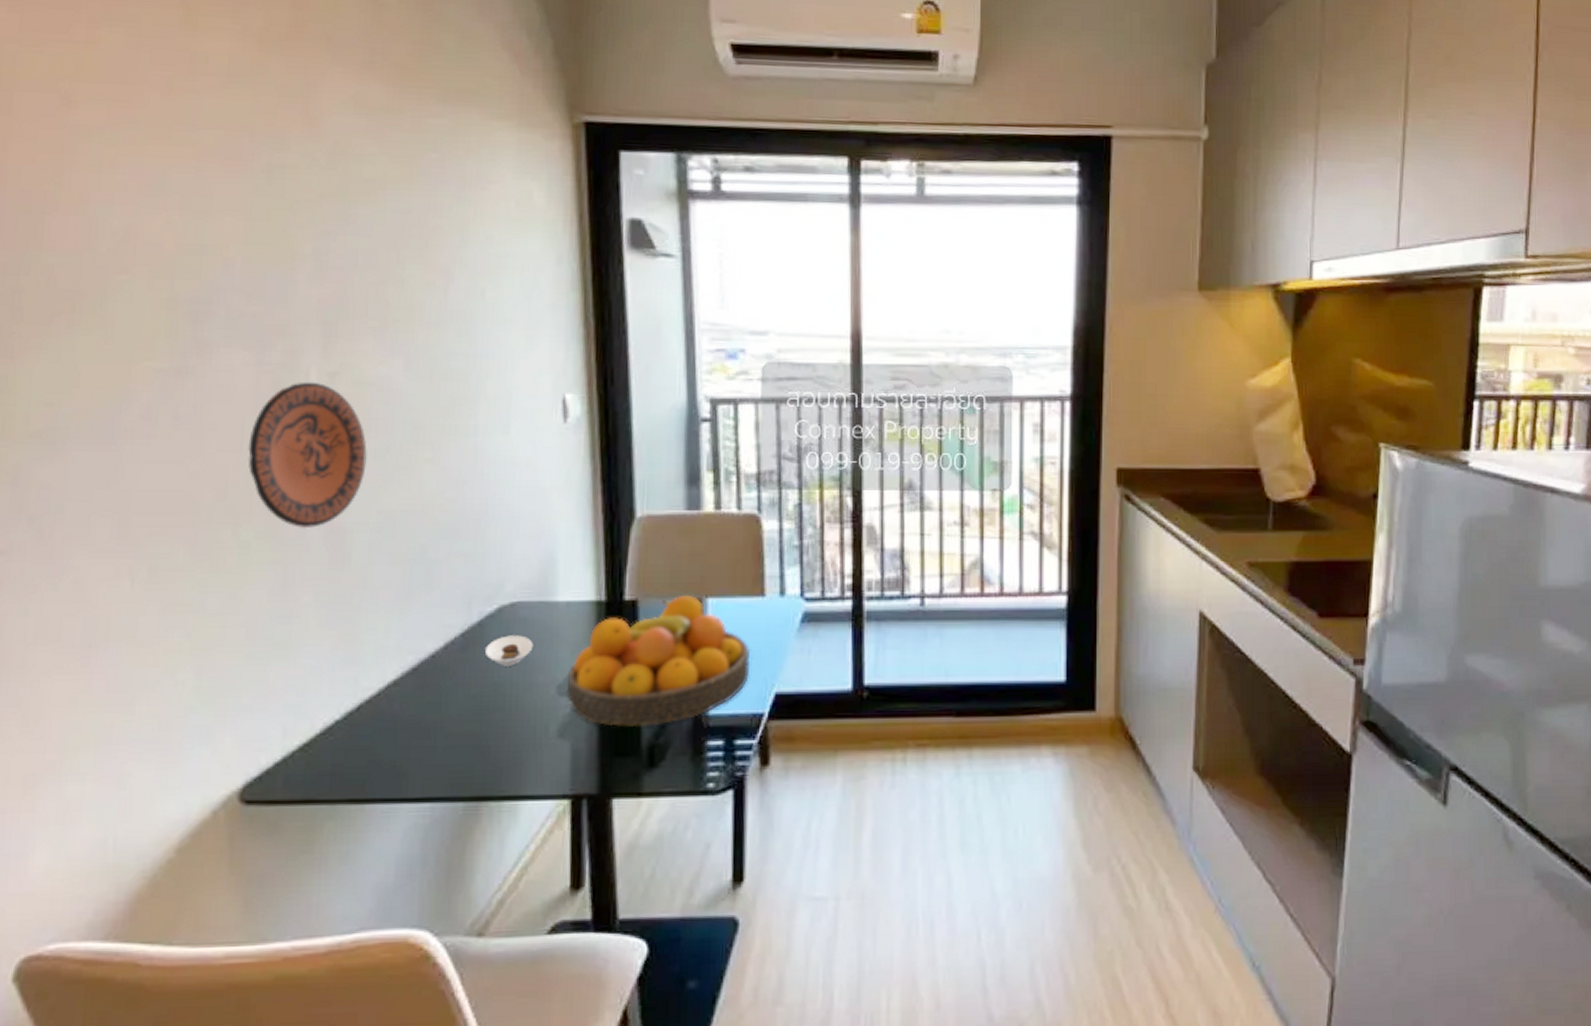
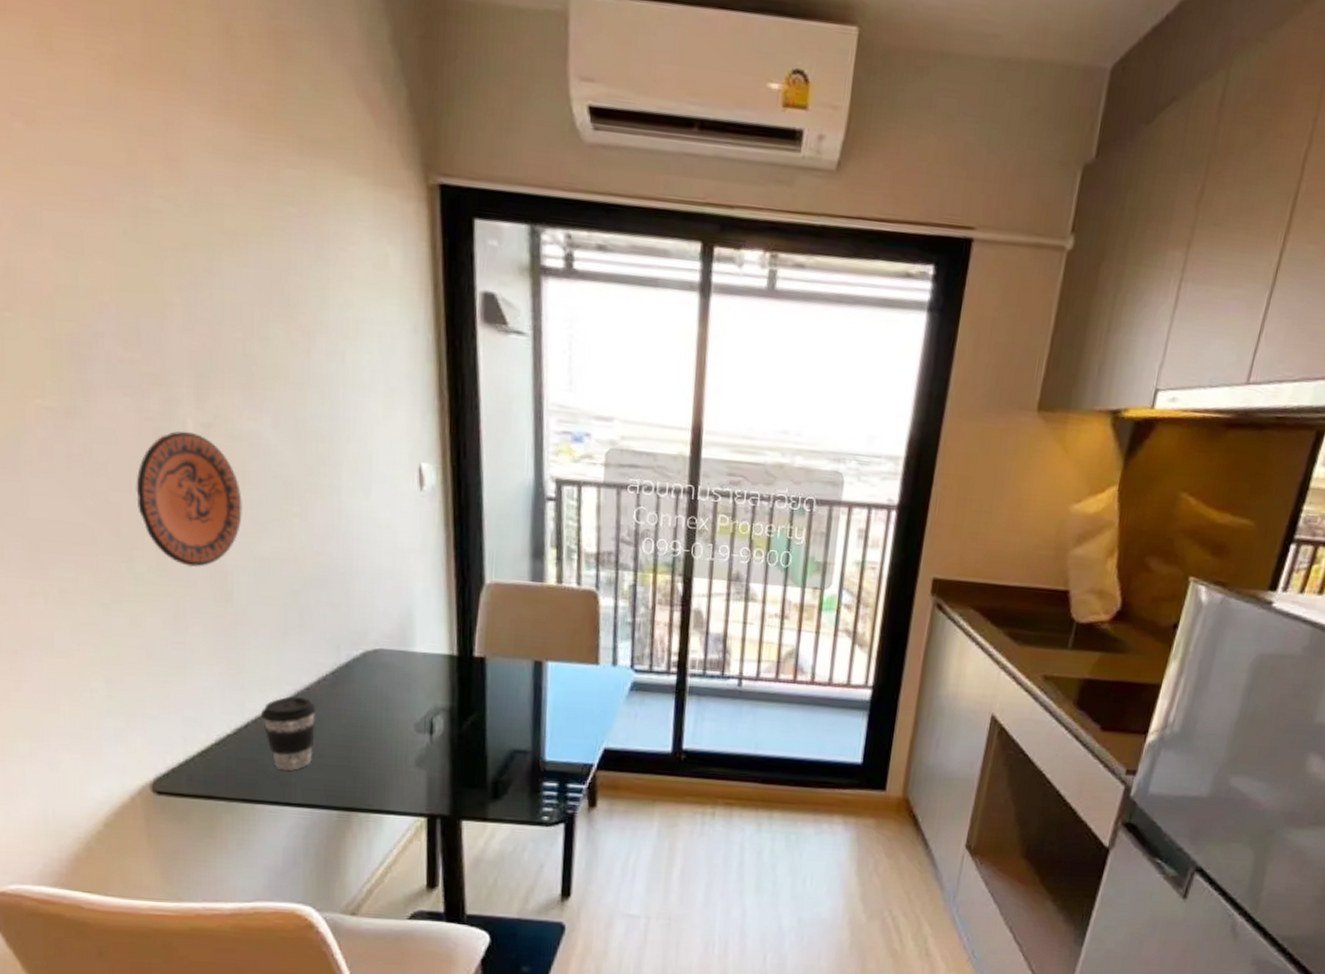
coffee cup: none [375,666,443,759] -> present [260,696,317,771]
saucer: present [485,635,534,666] -> none [353,677,394,704]
fruit bowl: present [567,594,751,726] -> none [423,656,584,765]

